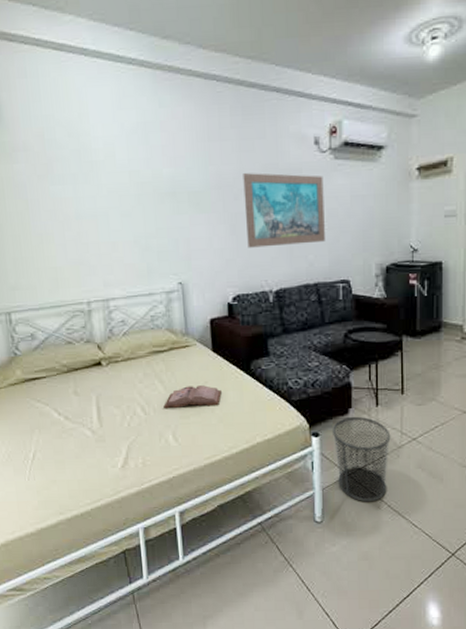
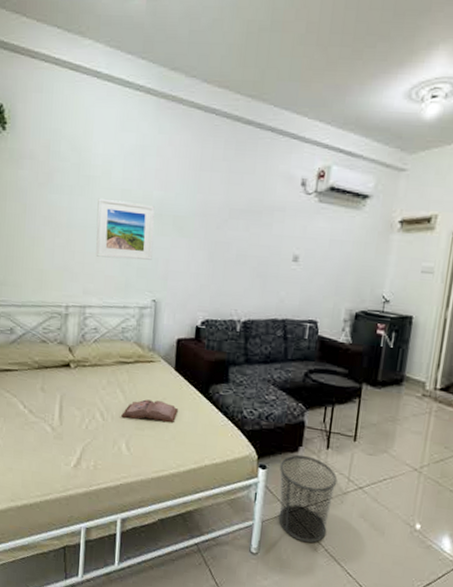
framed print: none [105,183,172,245] -> present [96,198,155,260]
wall art: present [243,173,325,248] -> none [223,205,306,281]

